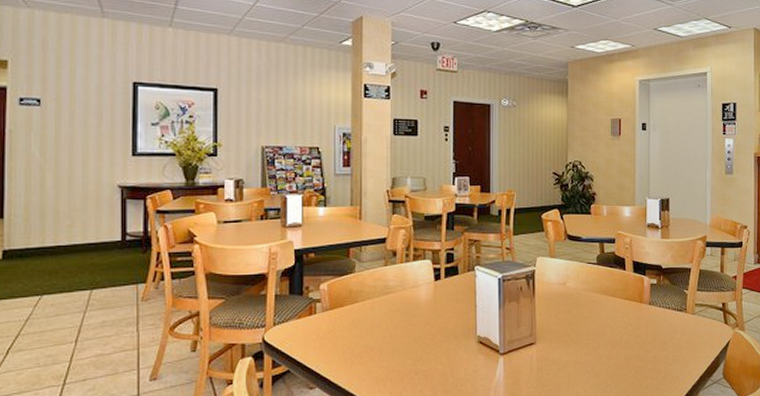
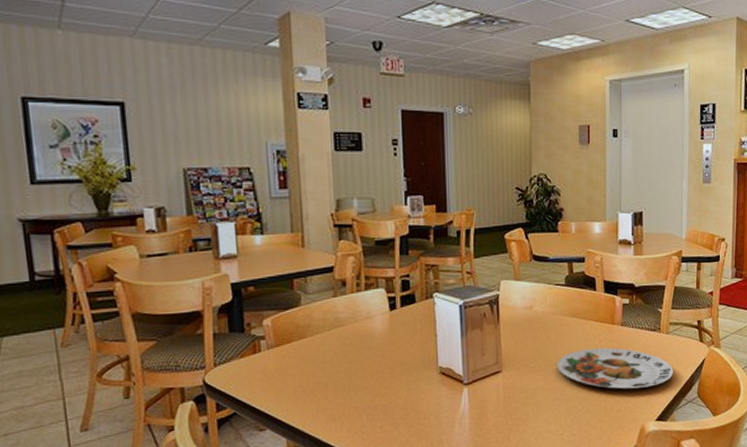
plate: none [588,325,700,367] -> present [557,347,674,389]

